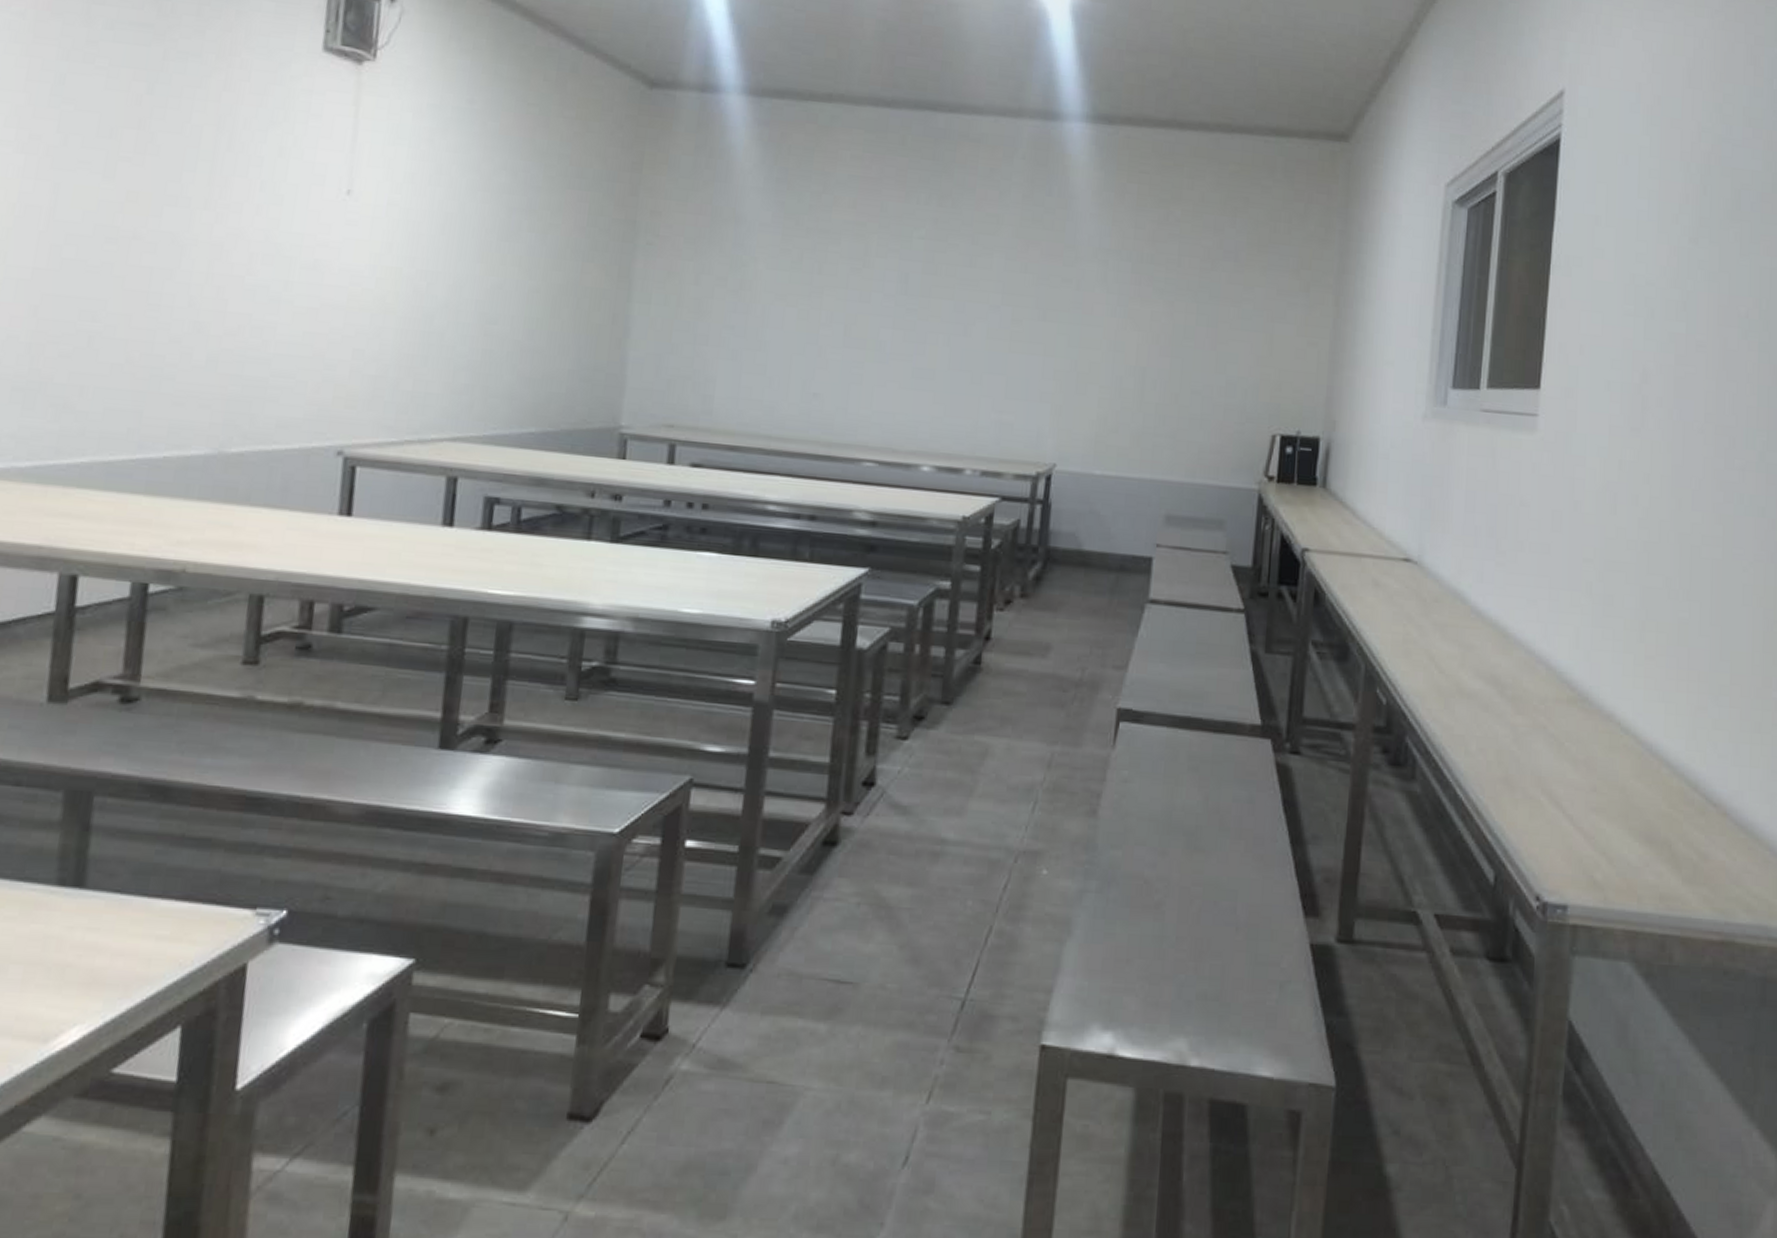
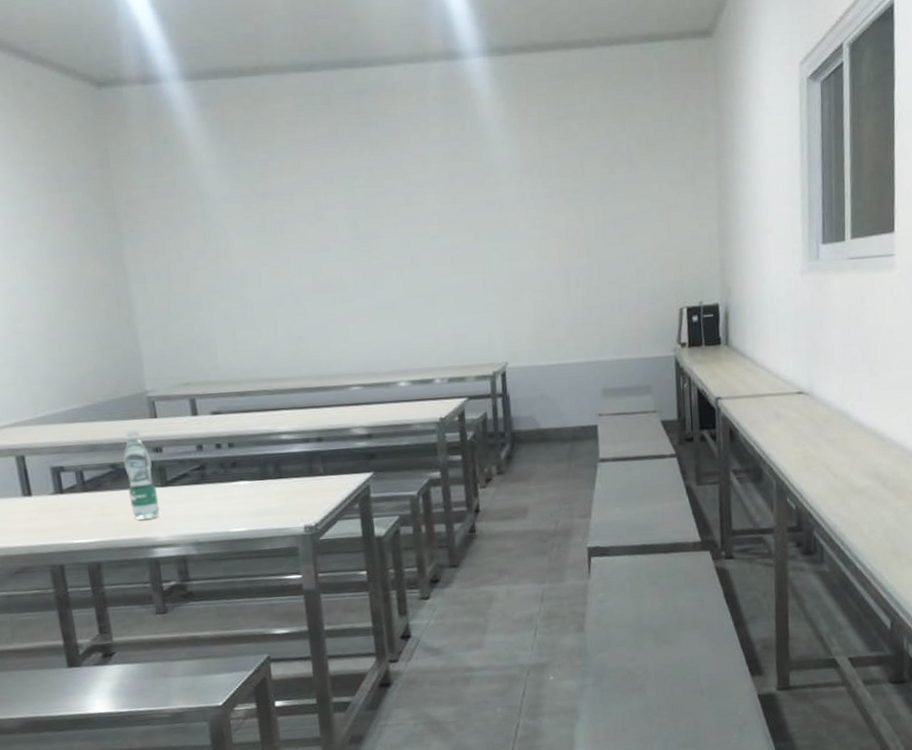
bottle: none [568,467,607,579] -> present [123,428,160,520]

